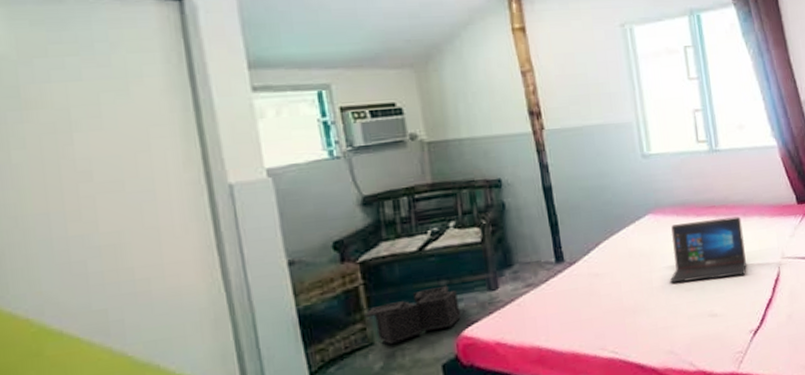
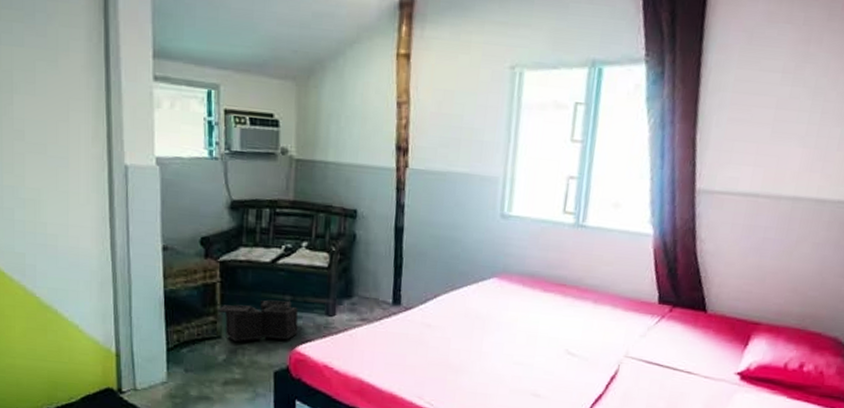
laptop: present [669,216,747,284] -> none [499,294,591,363]

